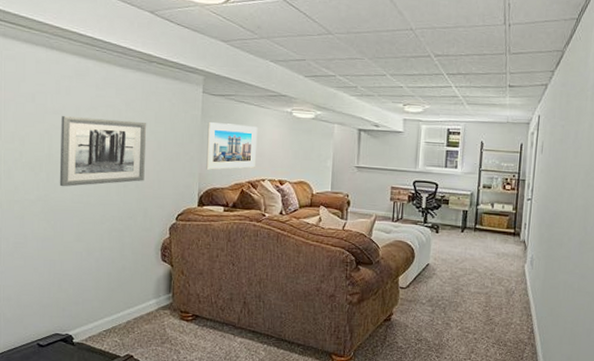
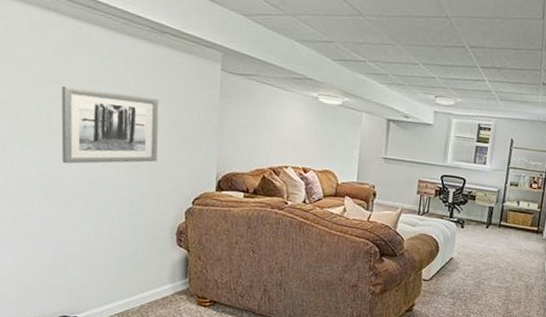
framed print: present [205,122,258,170] -> none [224,103,281,154]

